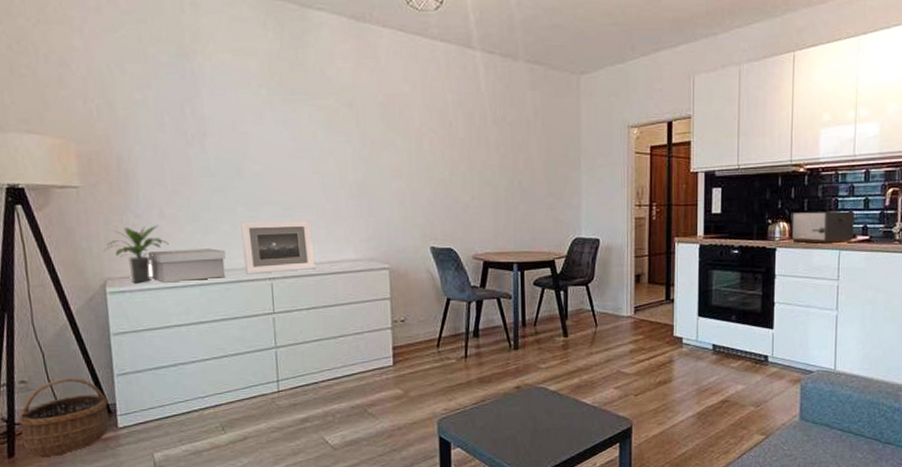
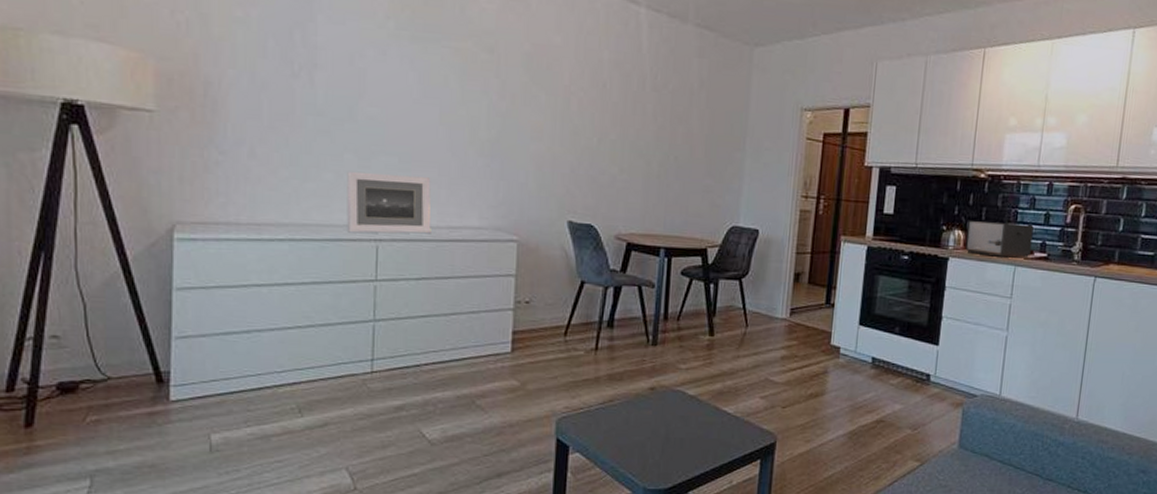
wicker basket: present [17,377,109,457] -> none [42,336,162,429]
potted plant: present [104,225,169,283] -> none [176,164,257,231]
decorative box: present [148,248,226,283] -> none [231,195,325,235]

